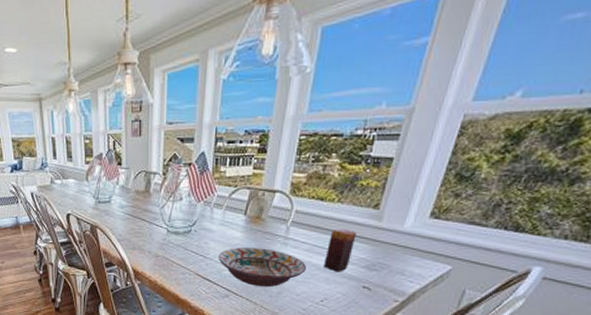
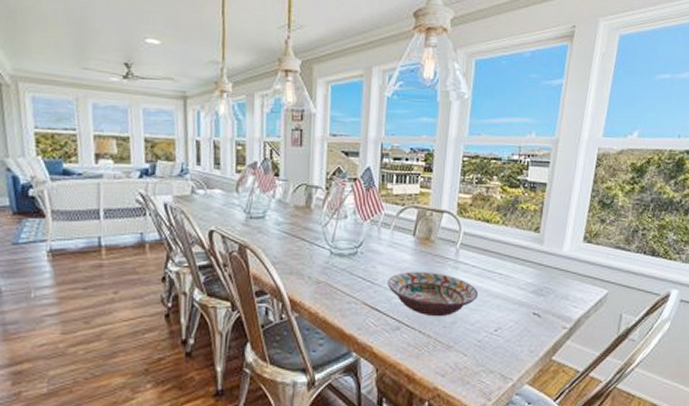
candle: present [322,228,357,272] -> none [493,251,522,298]

